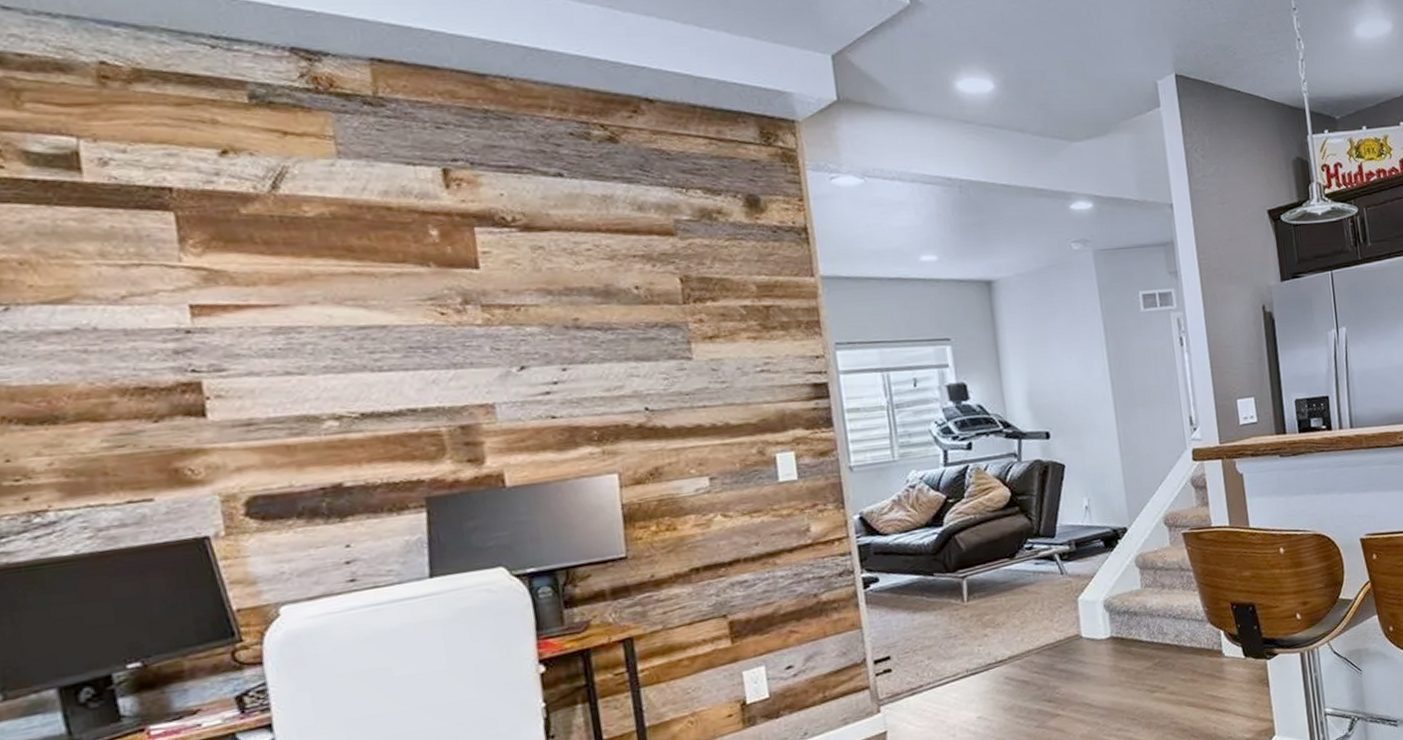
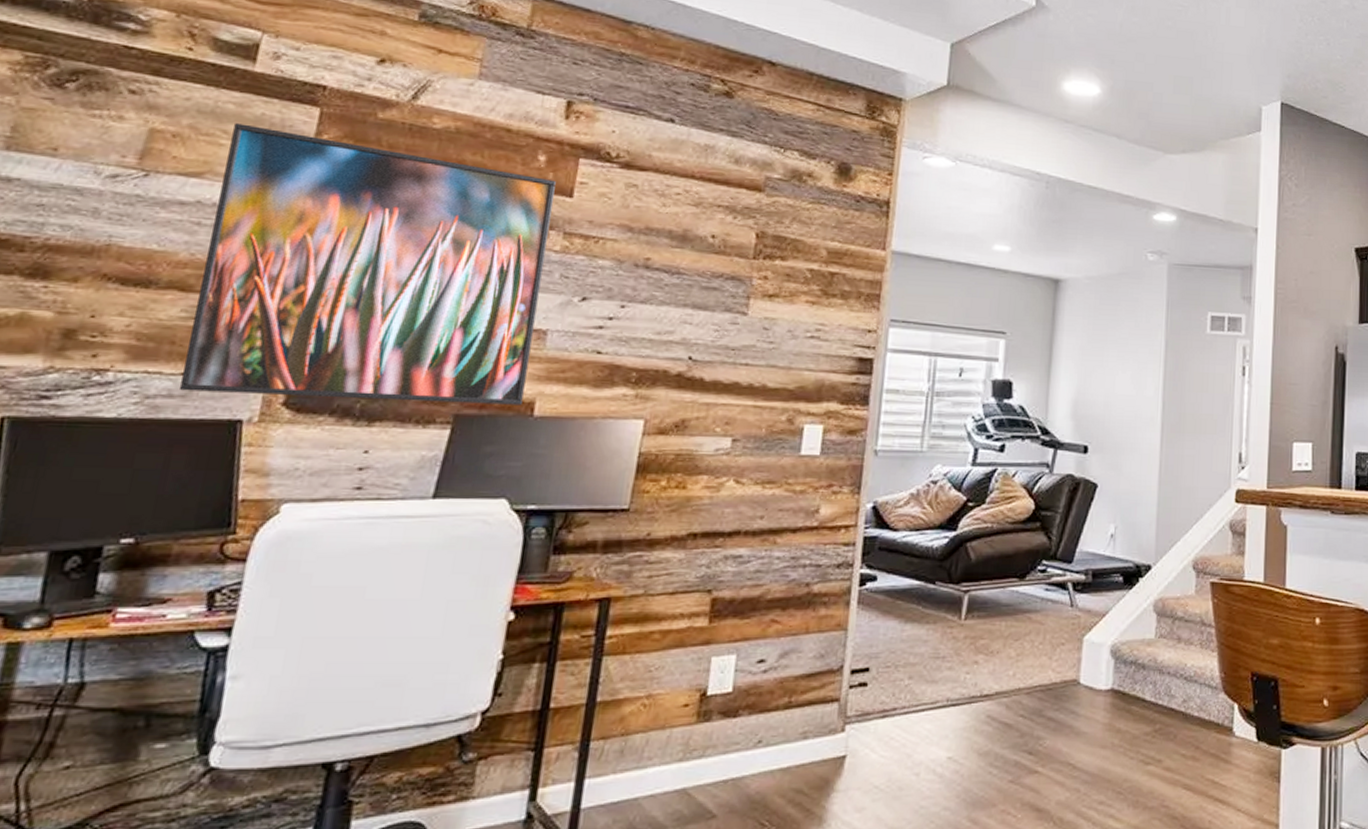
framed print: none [84,240,491,519] -> present [178,123,556,405]

